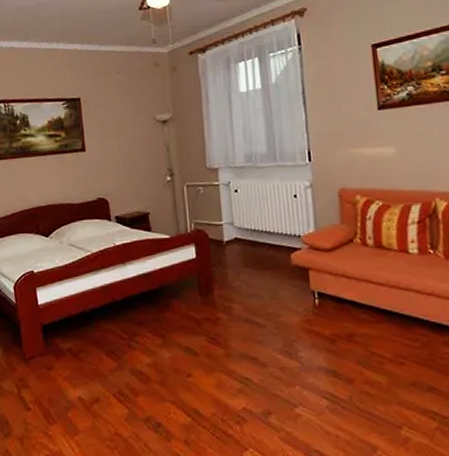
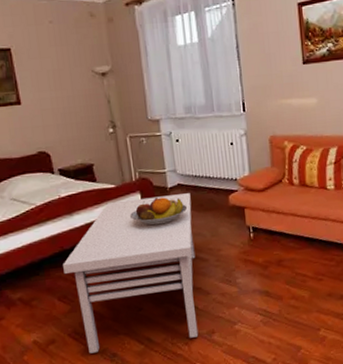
coffee table: none [113,248,253,420] -> present [63,193,199,354]
fruit bowl: none [182,251,245,282] -> present [129,197,188,226]

